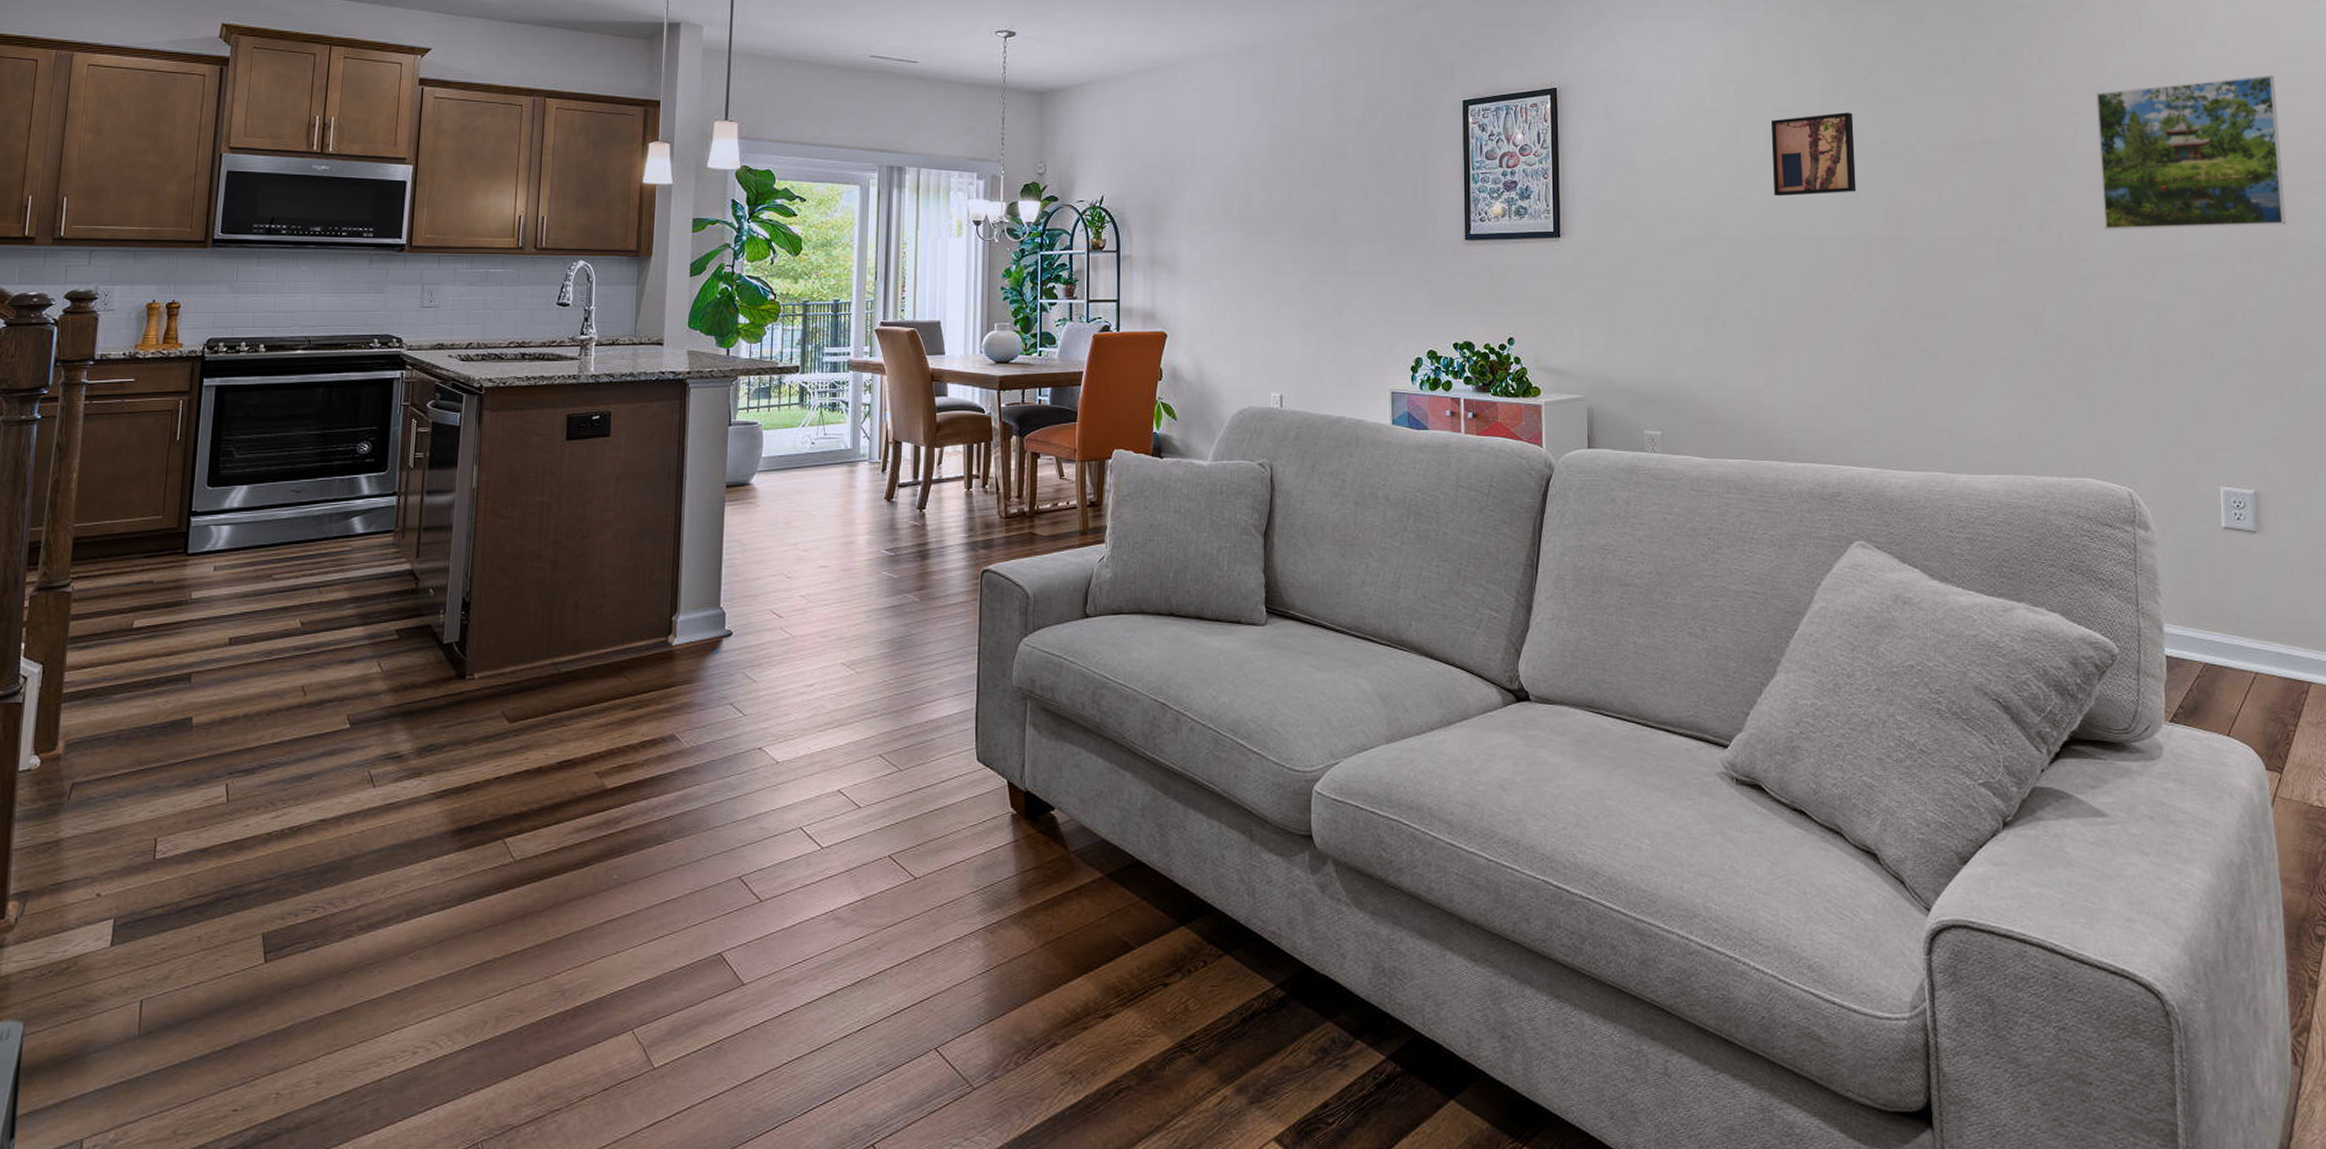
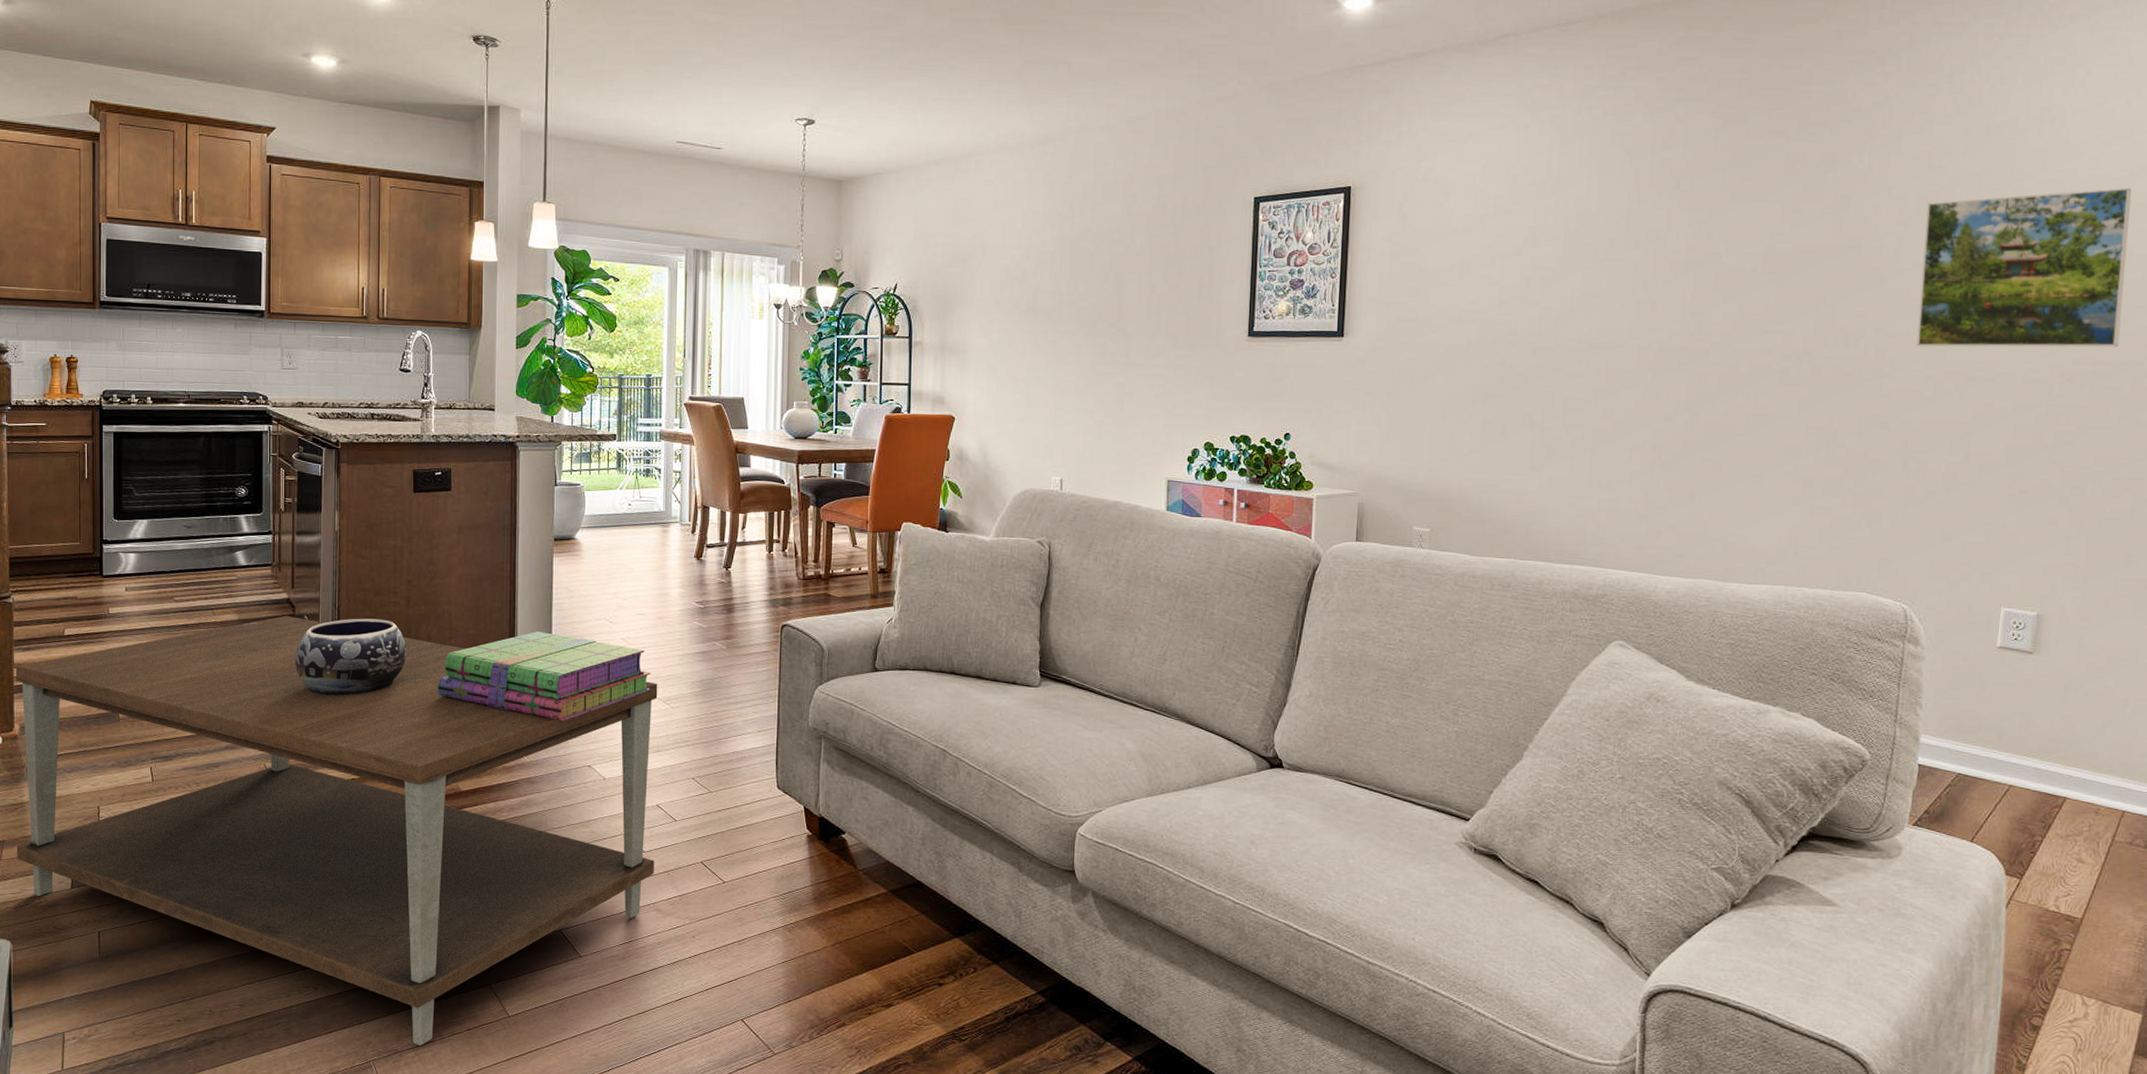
coffee table: none [44,590,842,1117] -> present [15,616,658,1046]
decorative bowl: none [414,588,550,682] -> present [295,618,407,696]
stack of books: none [583,593,834,696] -> present [437,631,651,721]
wall art: present [1770,112,1856,197] -> none [1567,218,1660,303]

